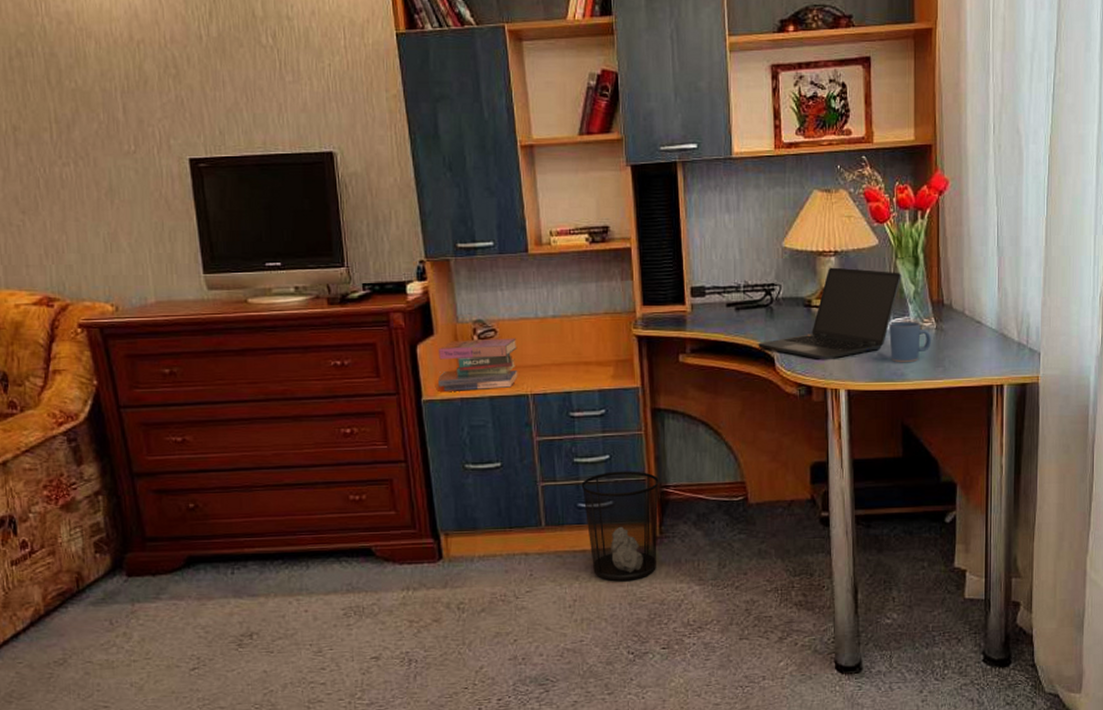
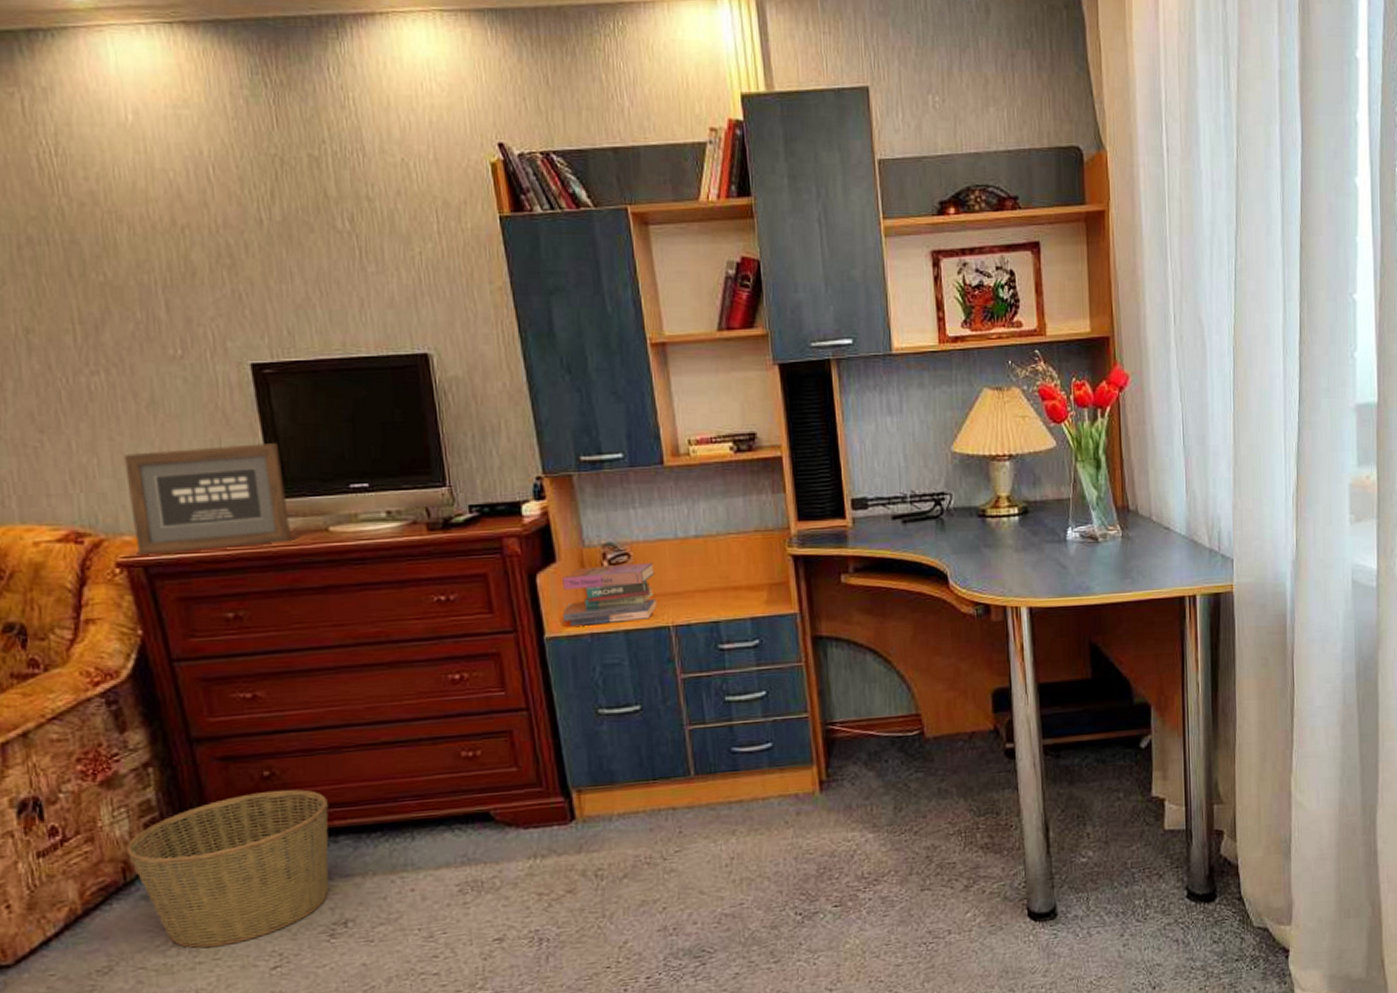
basket: none [79,520,240,649] -> present [126,789,330,948]
picture frame: none [87,226,217,319] -> present [124,443,291,556]
waste bin: present [581,471,659,582] -> none [734,707,824,834]
laptop: present [758,267,902,361] -> none [928,472,1083,576]
mug: present [889,321,932,363] -> none [1071,529,1118,576]

